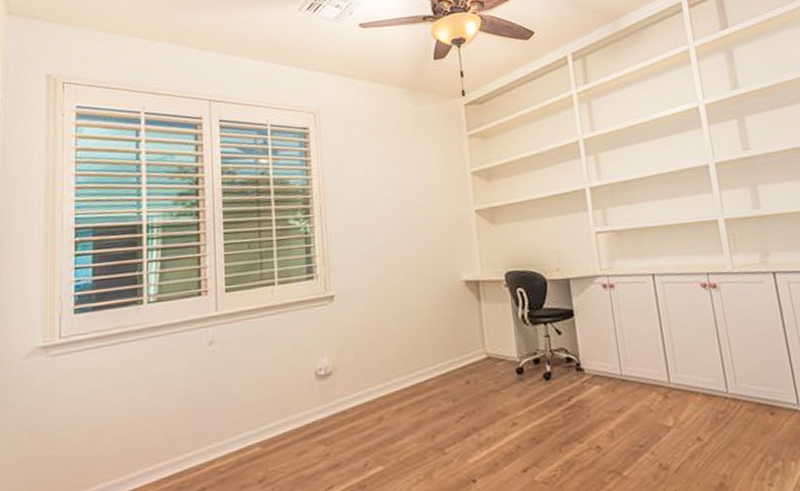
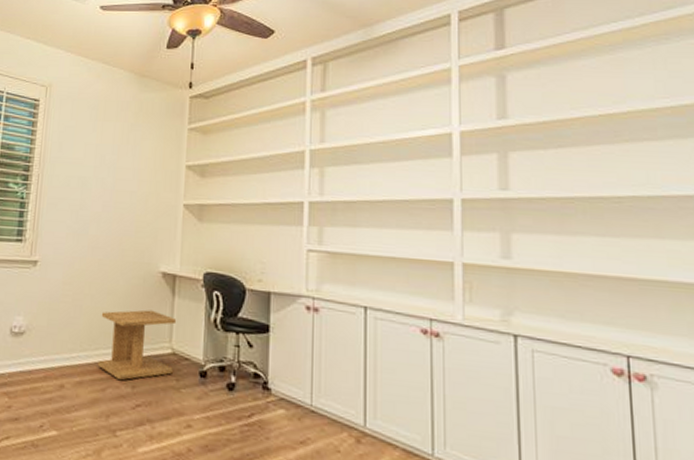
side table: none [410,320,492,396] -> present [97,310,177,380]

